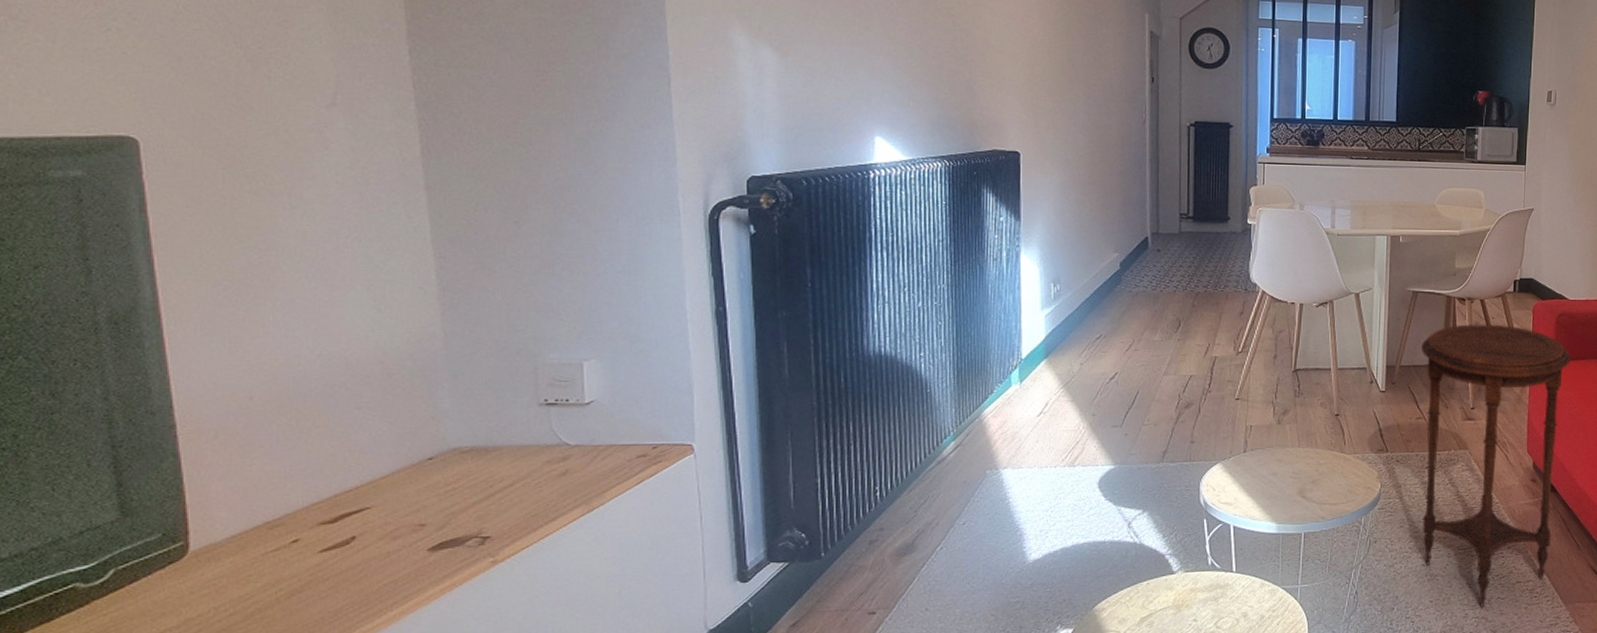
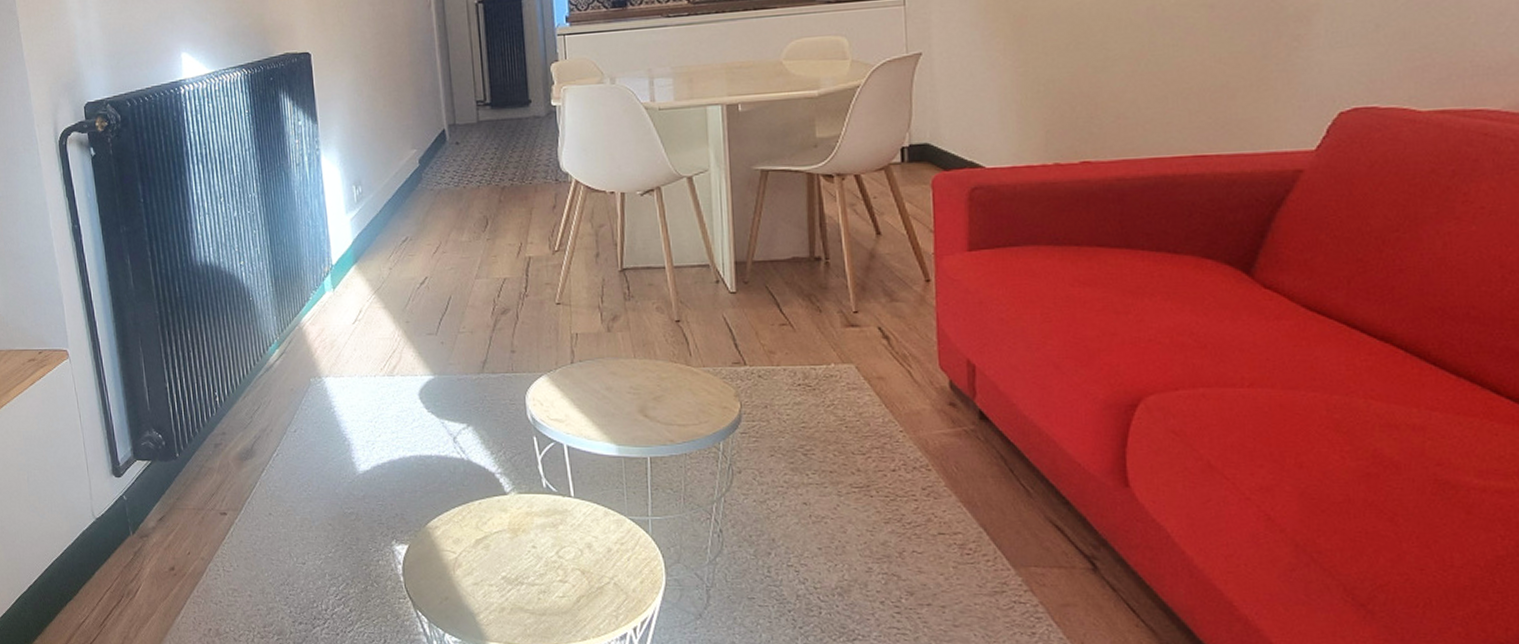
side table: present [1422,324,1571,608] -> none [779,204,995,563]

